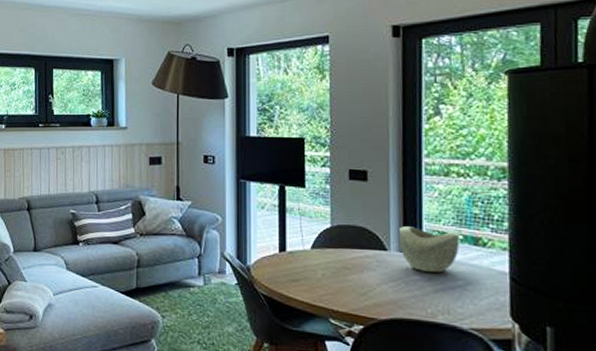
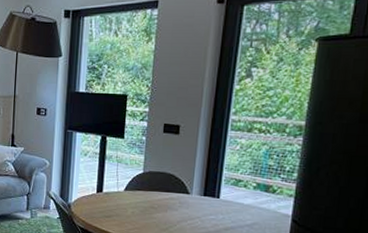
decorative bowl: present [398,226,460,272] -> none [200,174,253,214]

